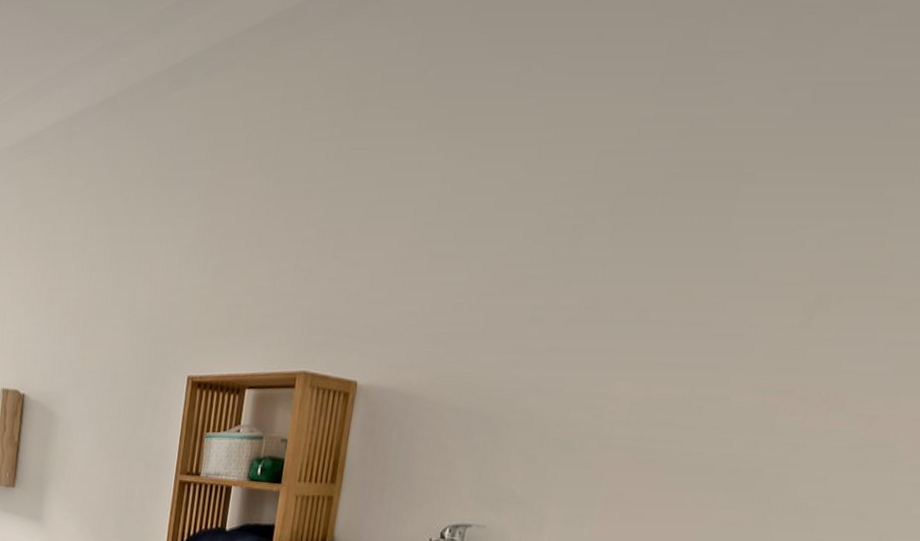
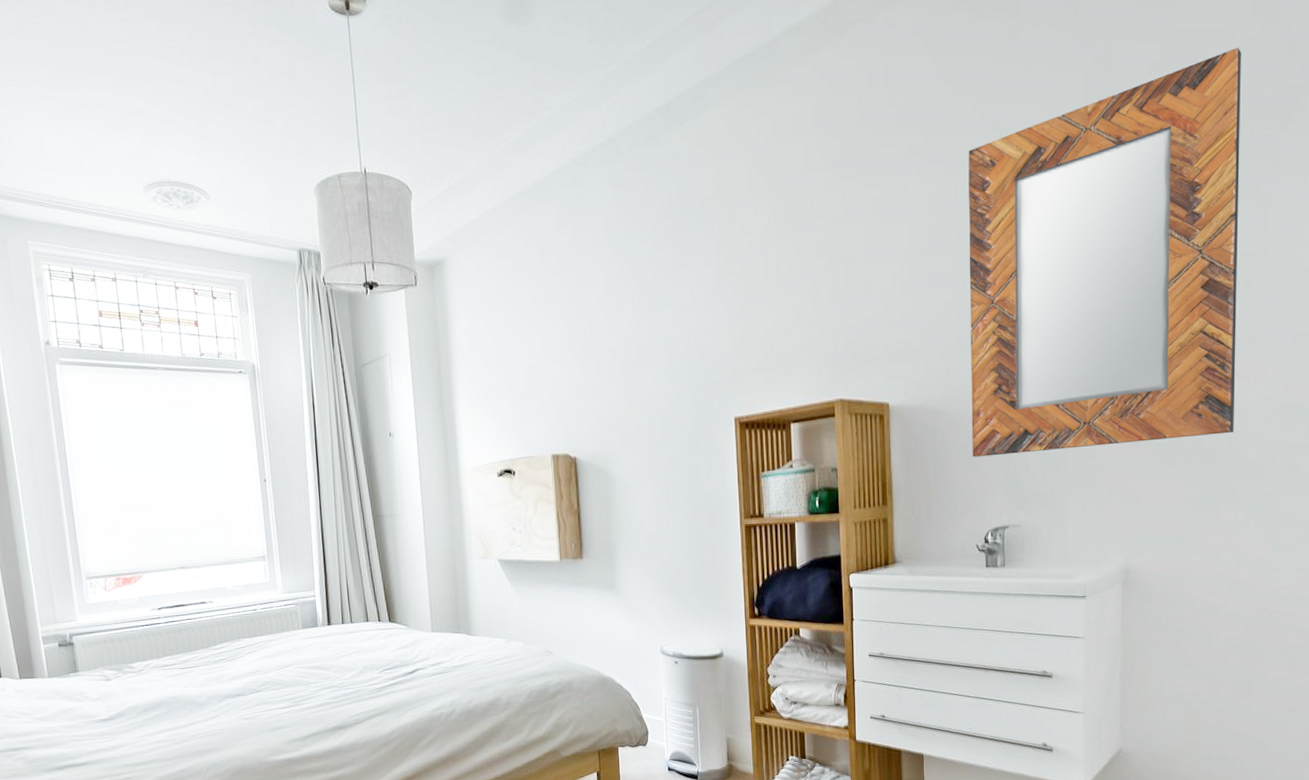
home mirror: none [443,24,893,465] -> present [968,47,1241,457]

